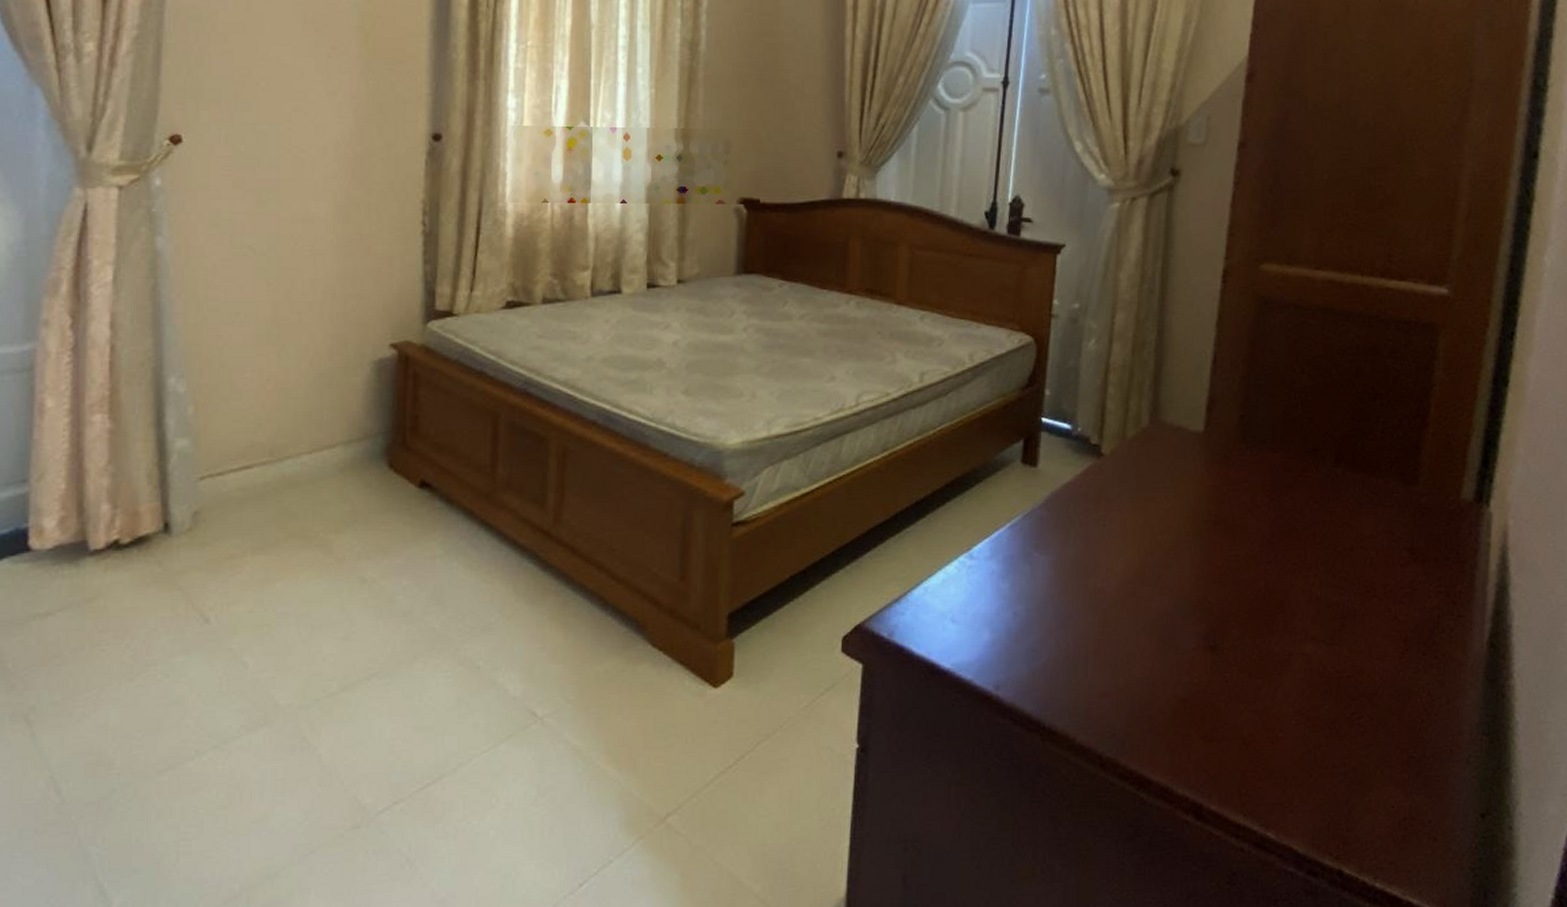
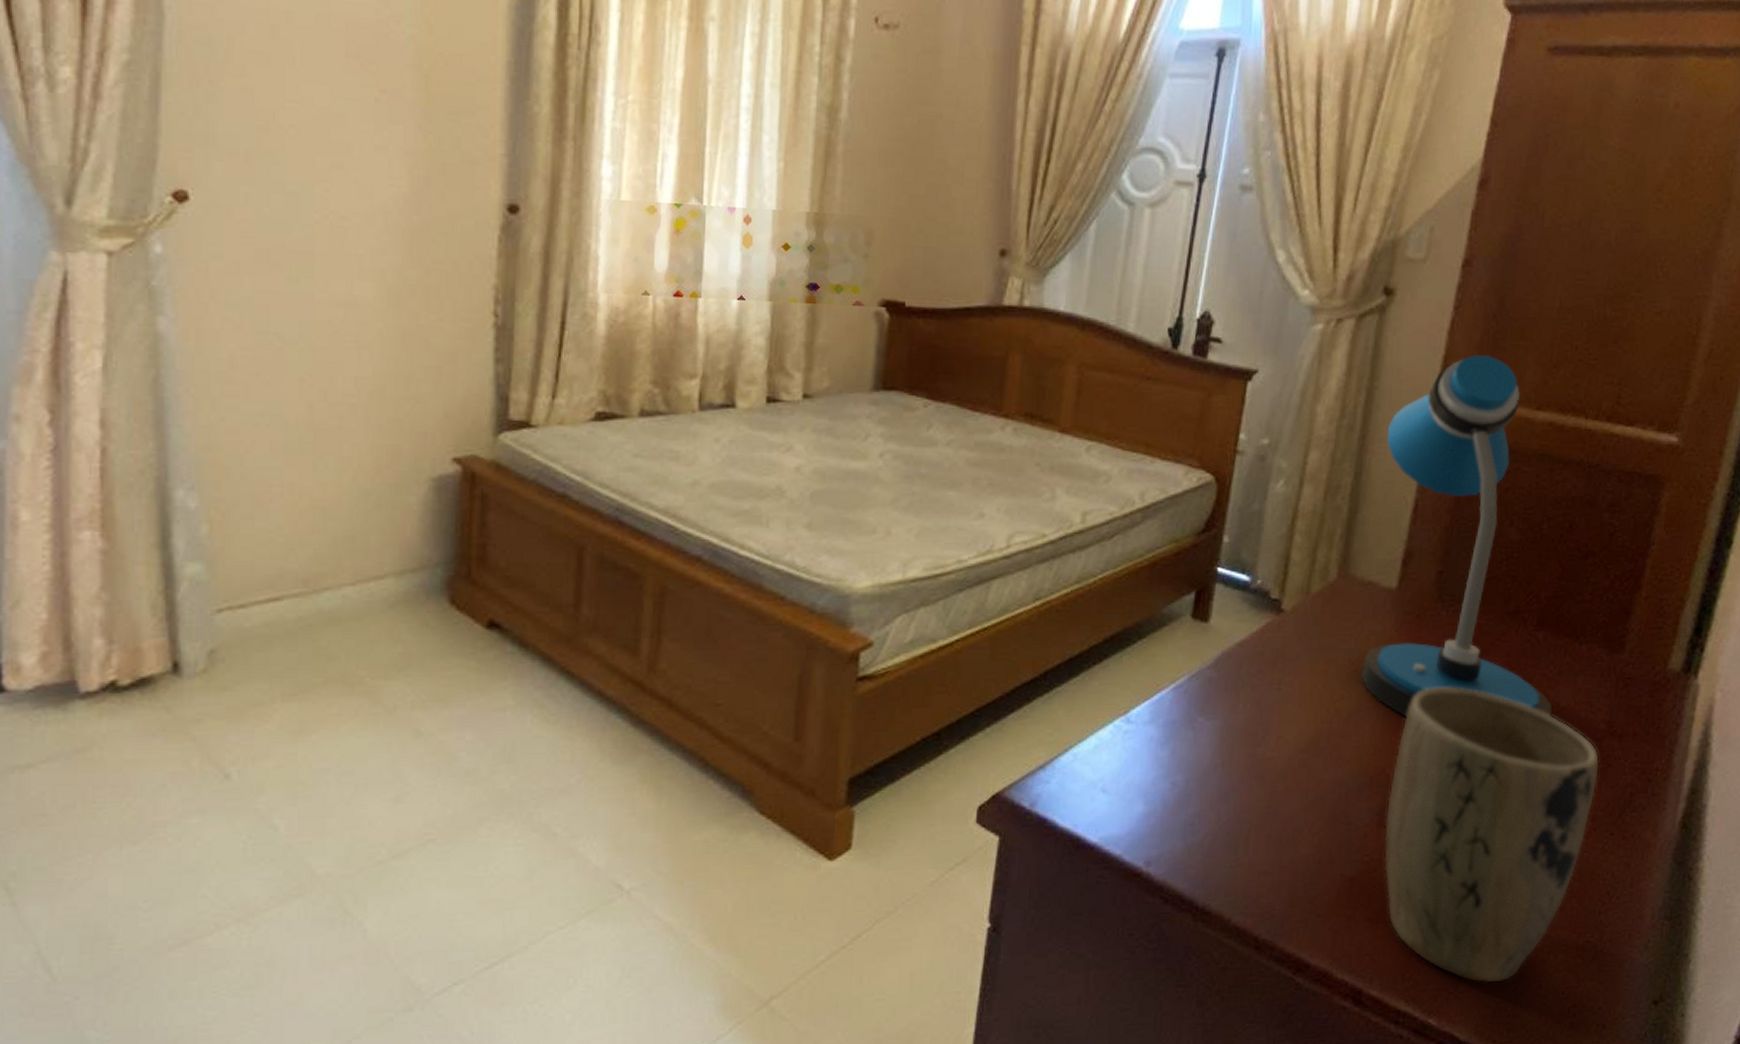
desk lamp: none [1179,223,1356,549] -> present [1362,354,1552,717]
plant pot: none [1210,520,1406,799] -> present [1383,687,1600,984]

